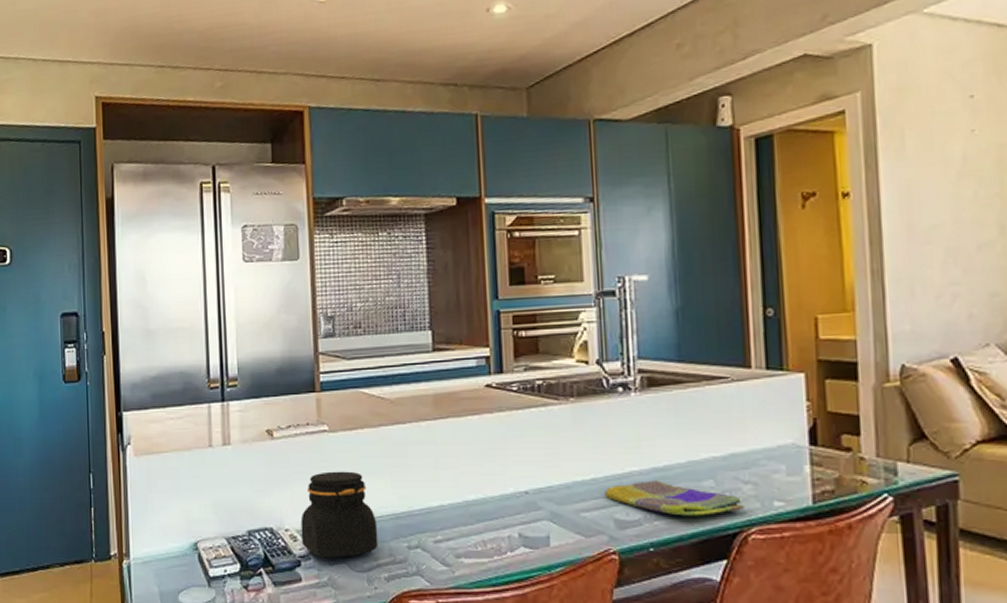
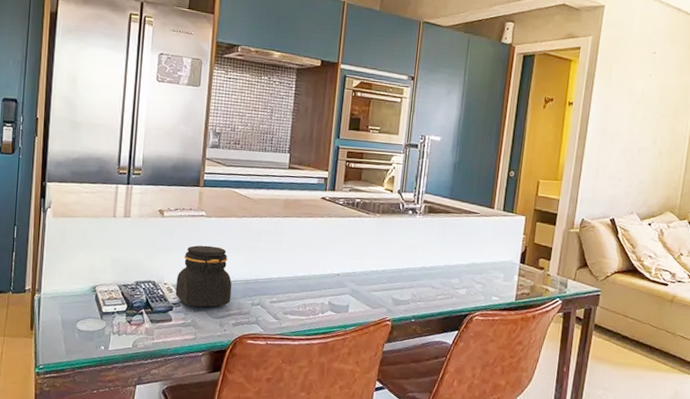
dish towel: present [604,480,744,516] -> none [389,275,474,302]

